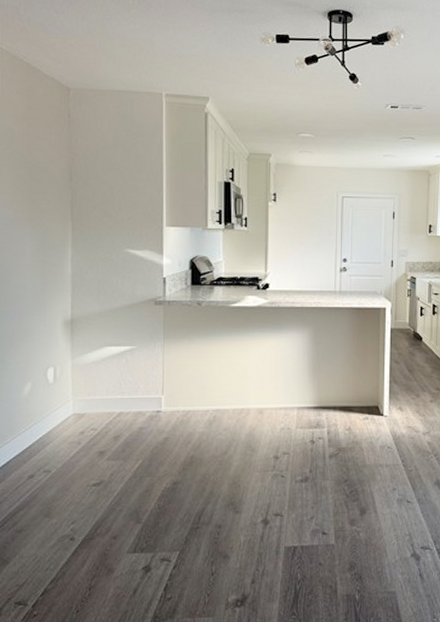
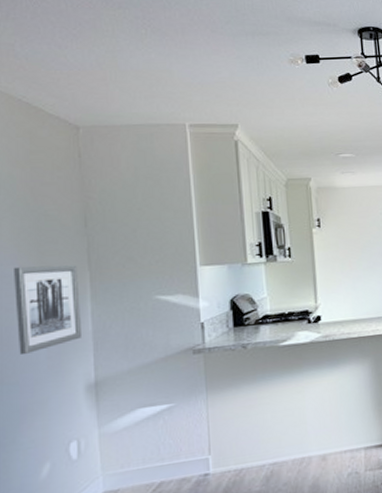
wall art: none [9,211,63,287] -> present [14,265,81,354]

